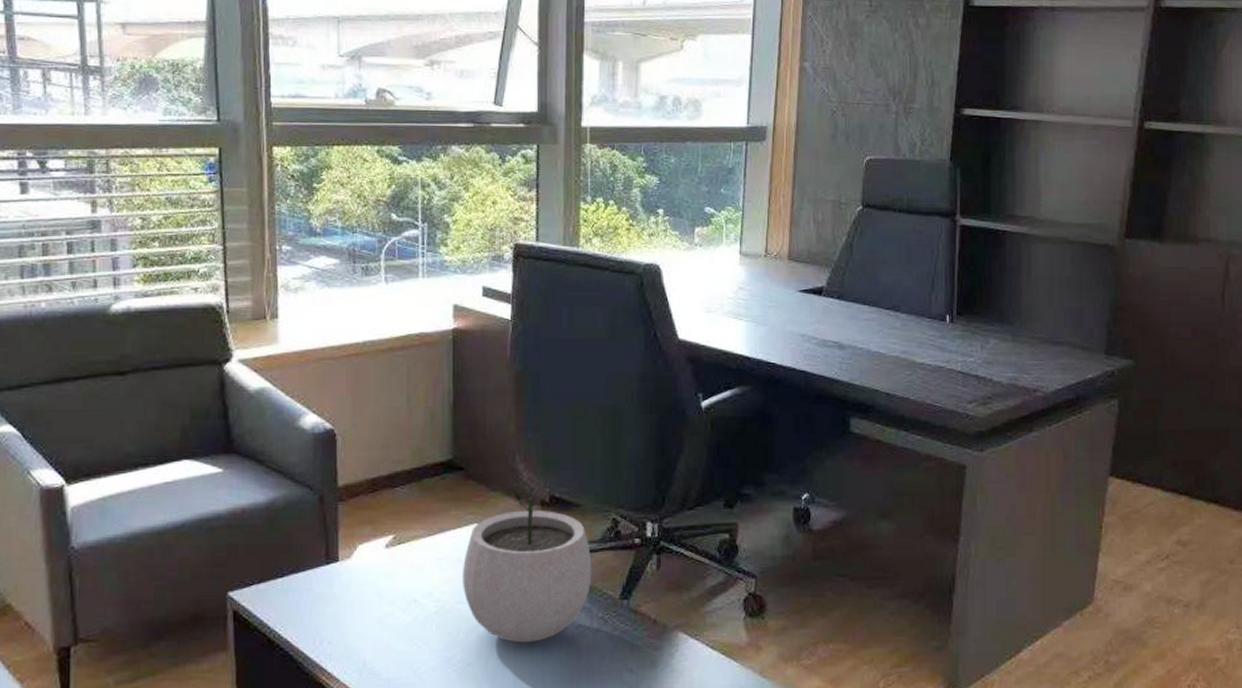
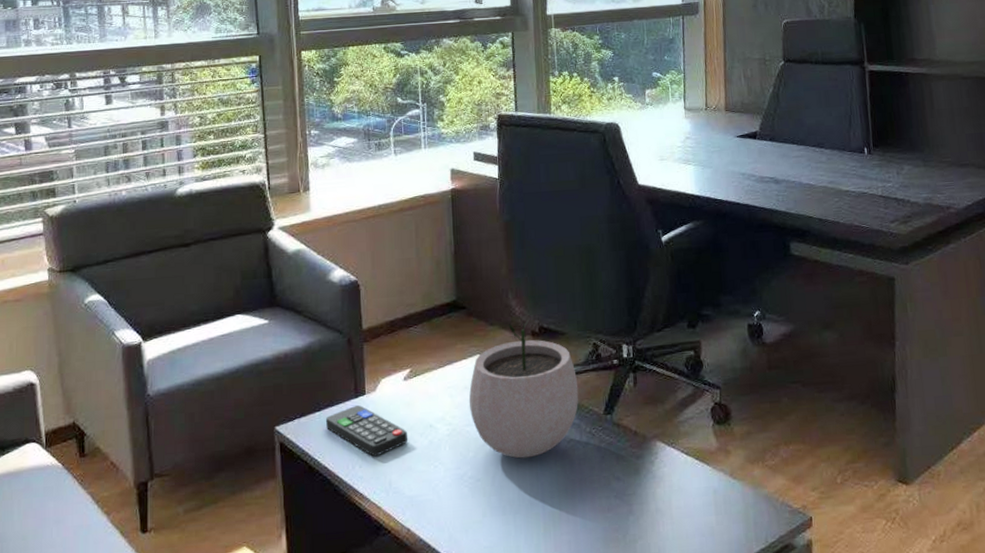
remote control: none [289,572,388,632] -> present [325,404,408,457]

